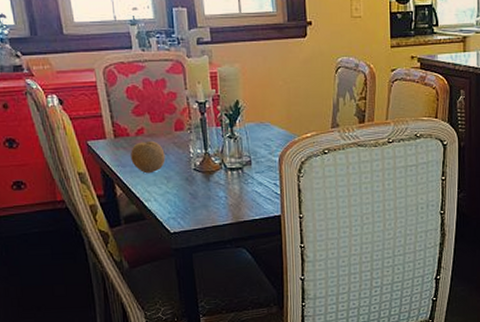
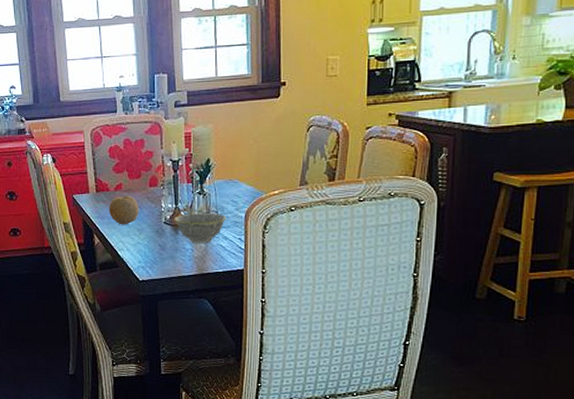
bowl: none [205,158,259,190] -> present [174,213,226,243]

